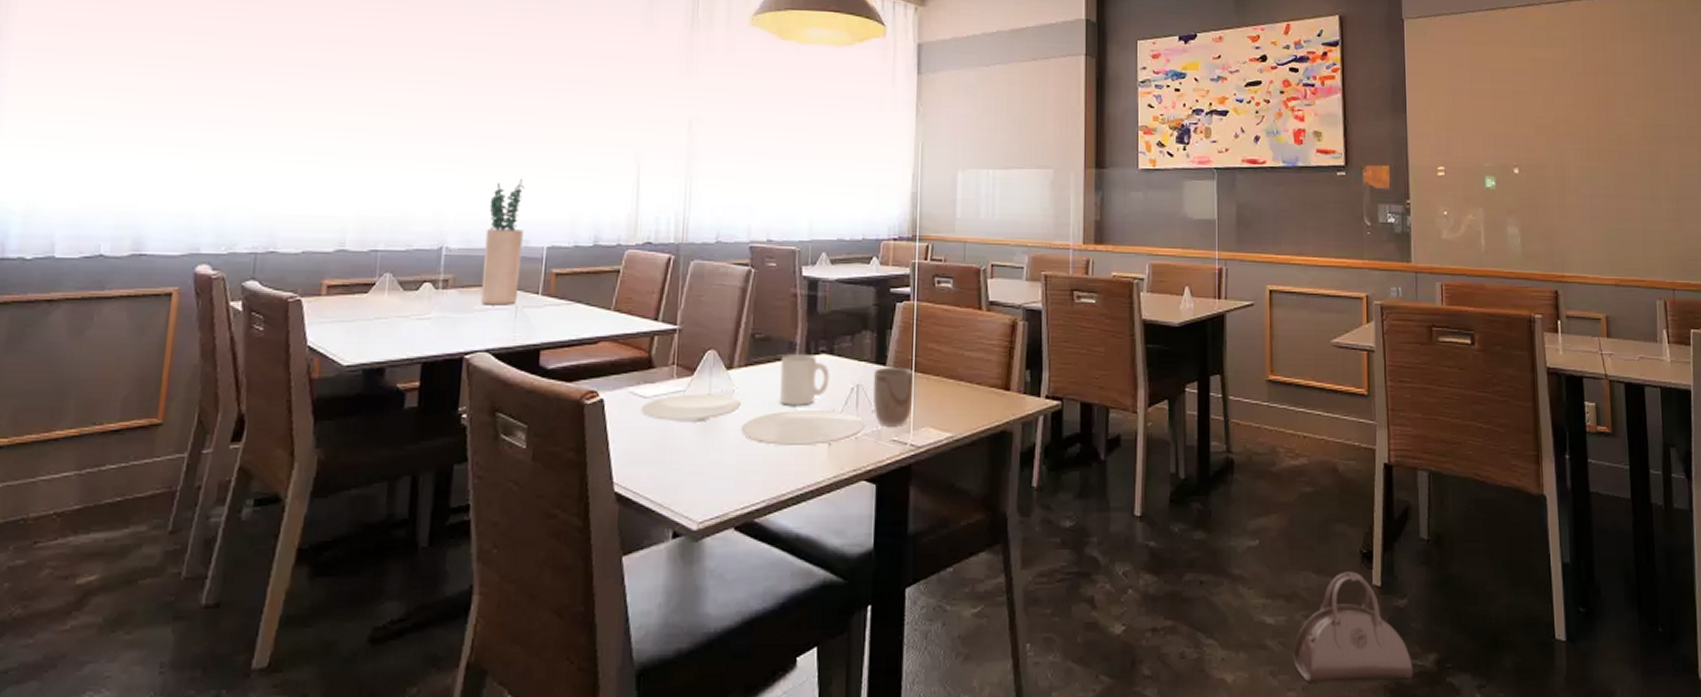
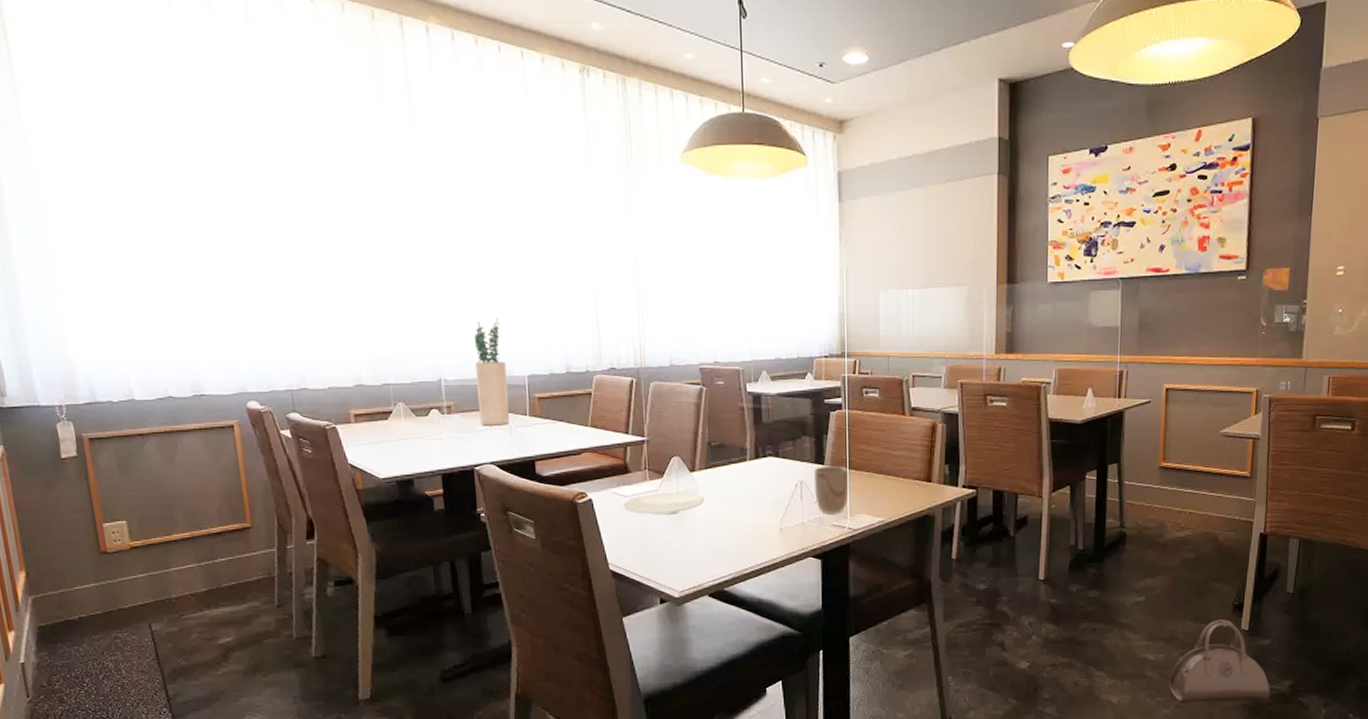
plate: present [741,410,866,447] -> none [706,502,810,532]
cup: present [779,353,830,405] -> none [734,457,777,499]

